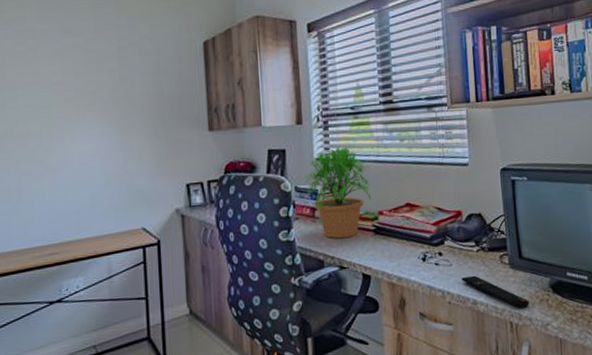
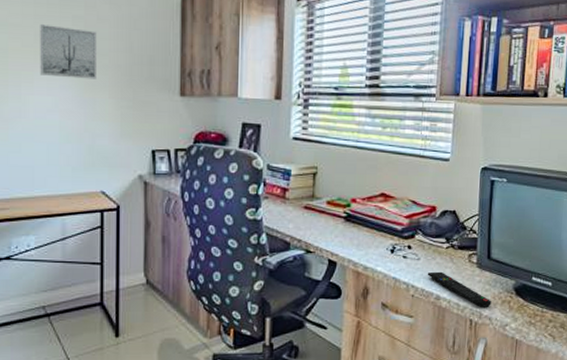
wall art: none [79,79,132,126] -> present [40,24,97,79]
potted plant: present [303,146,372,239] -> none [277,127,348,223]

